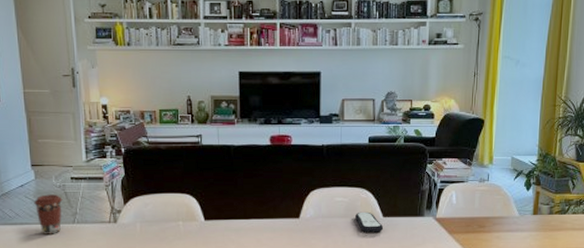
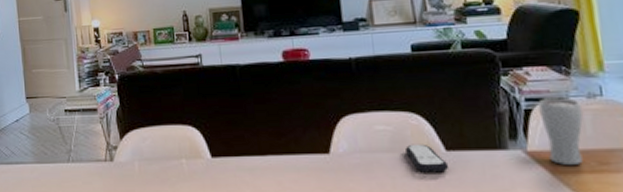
coffee cup: present [34,194,63,234] -> none [29,129,57,175]
drinking glass: none [448,181,476,227] -> present [538,97,584,165]

